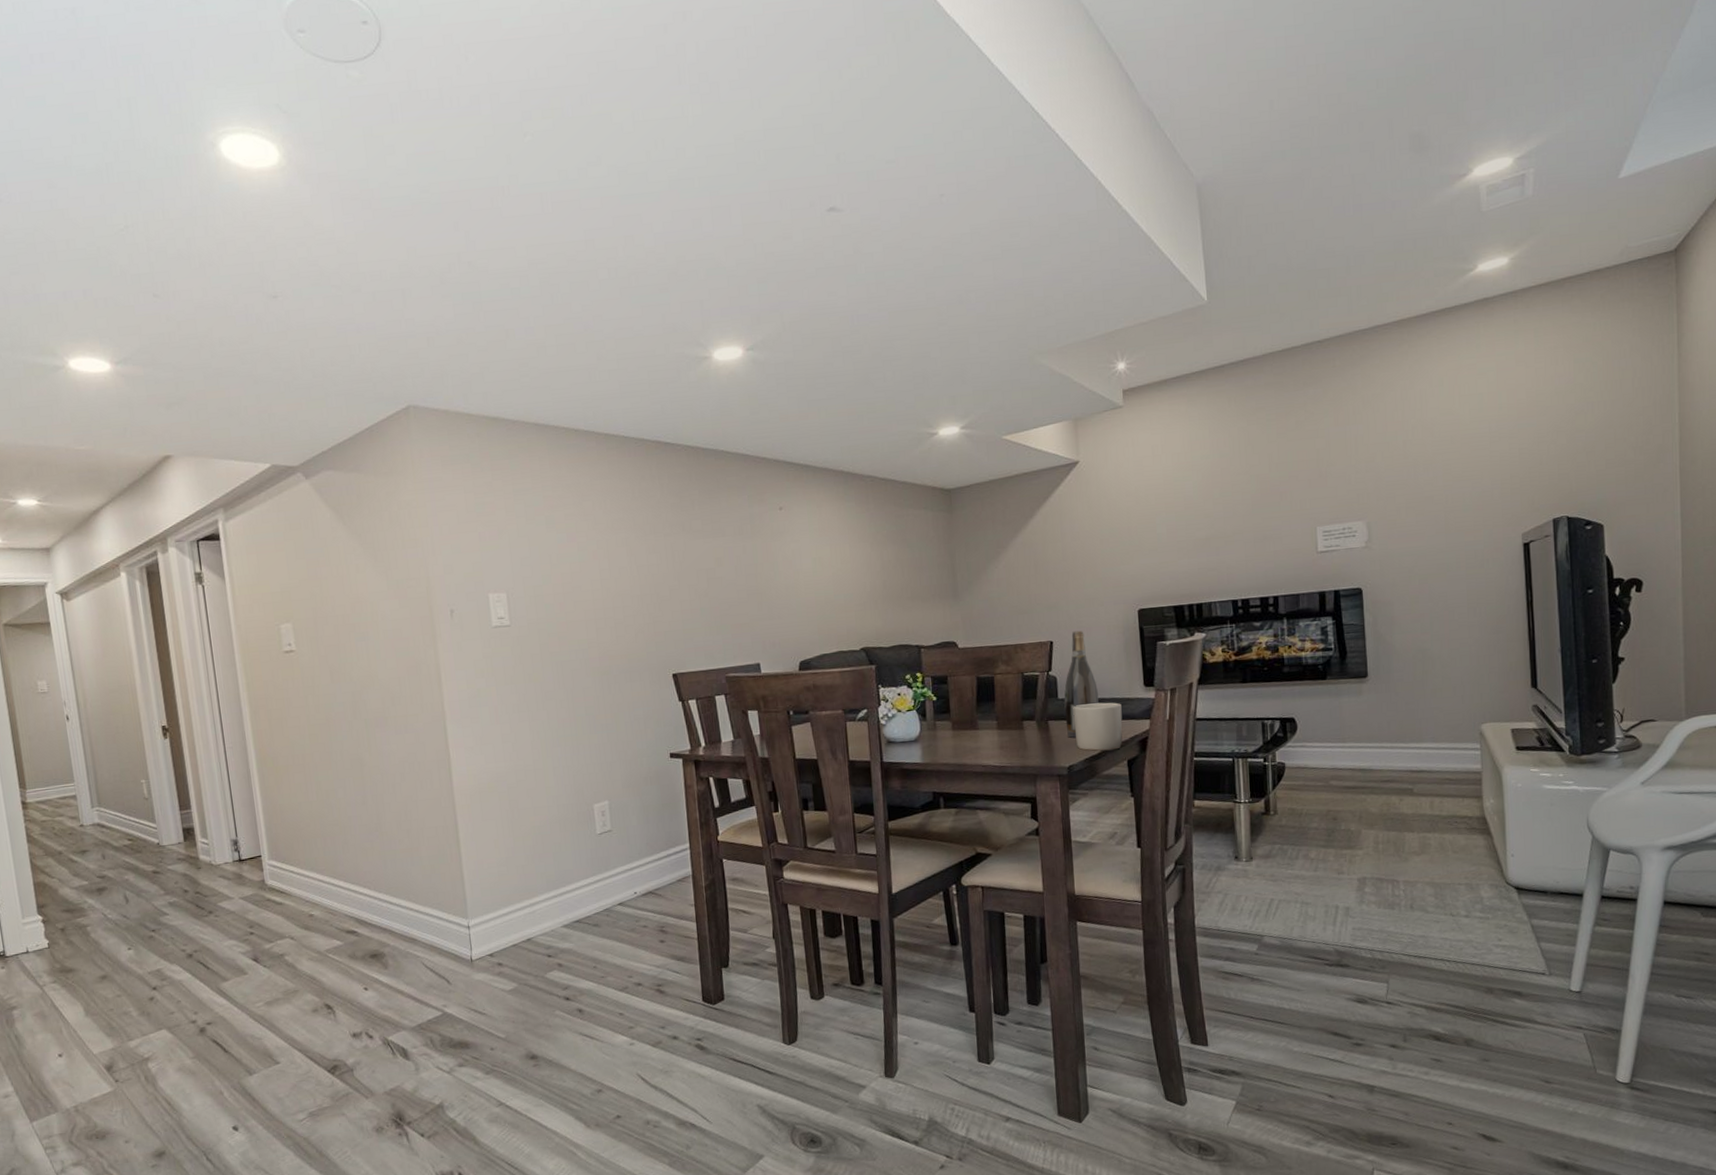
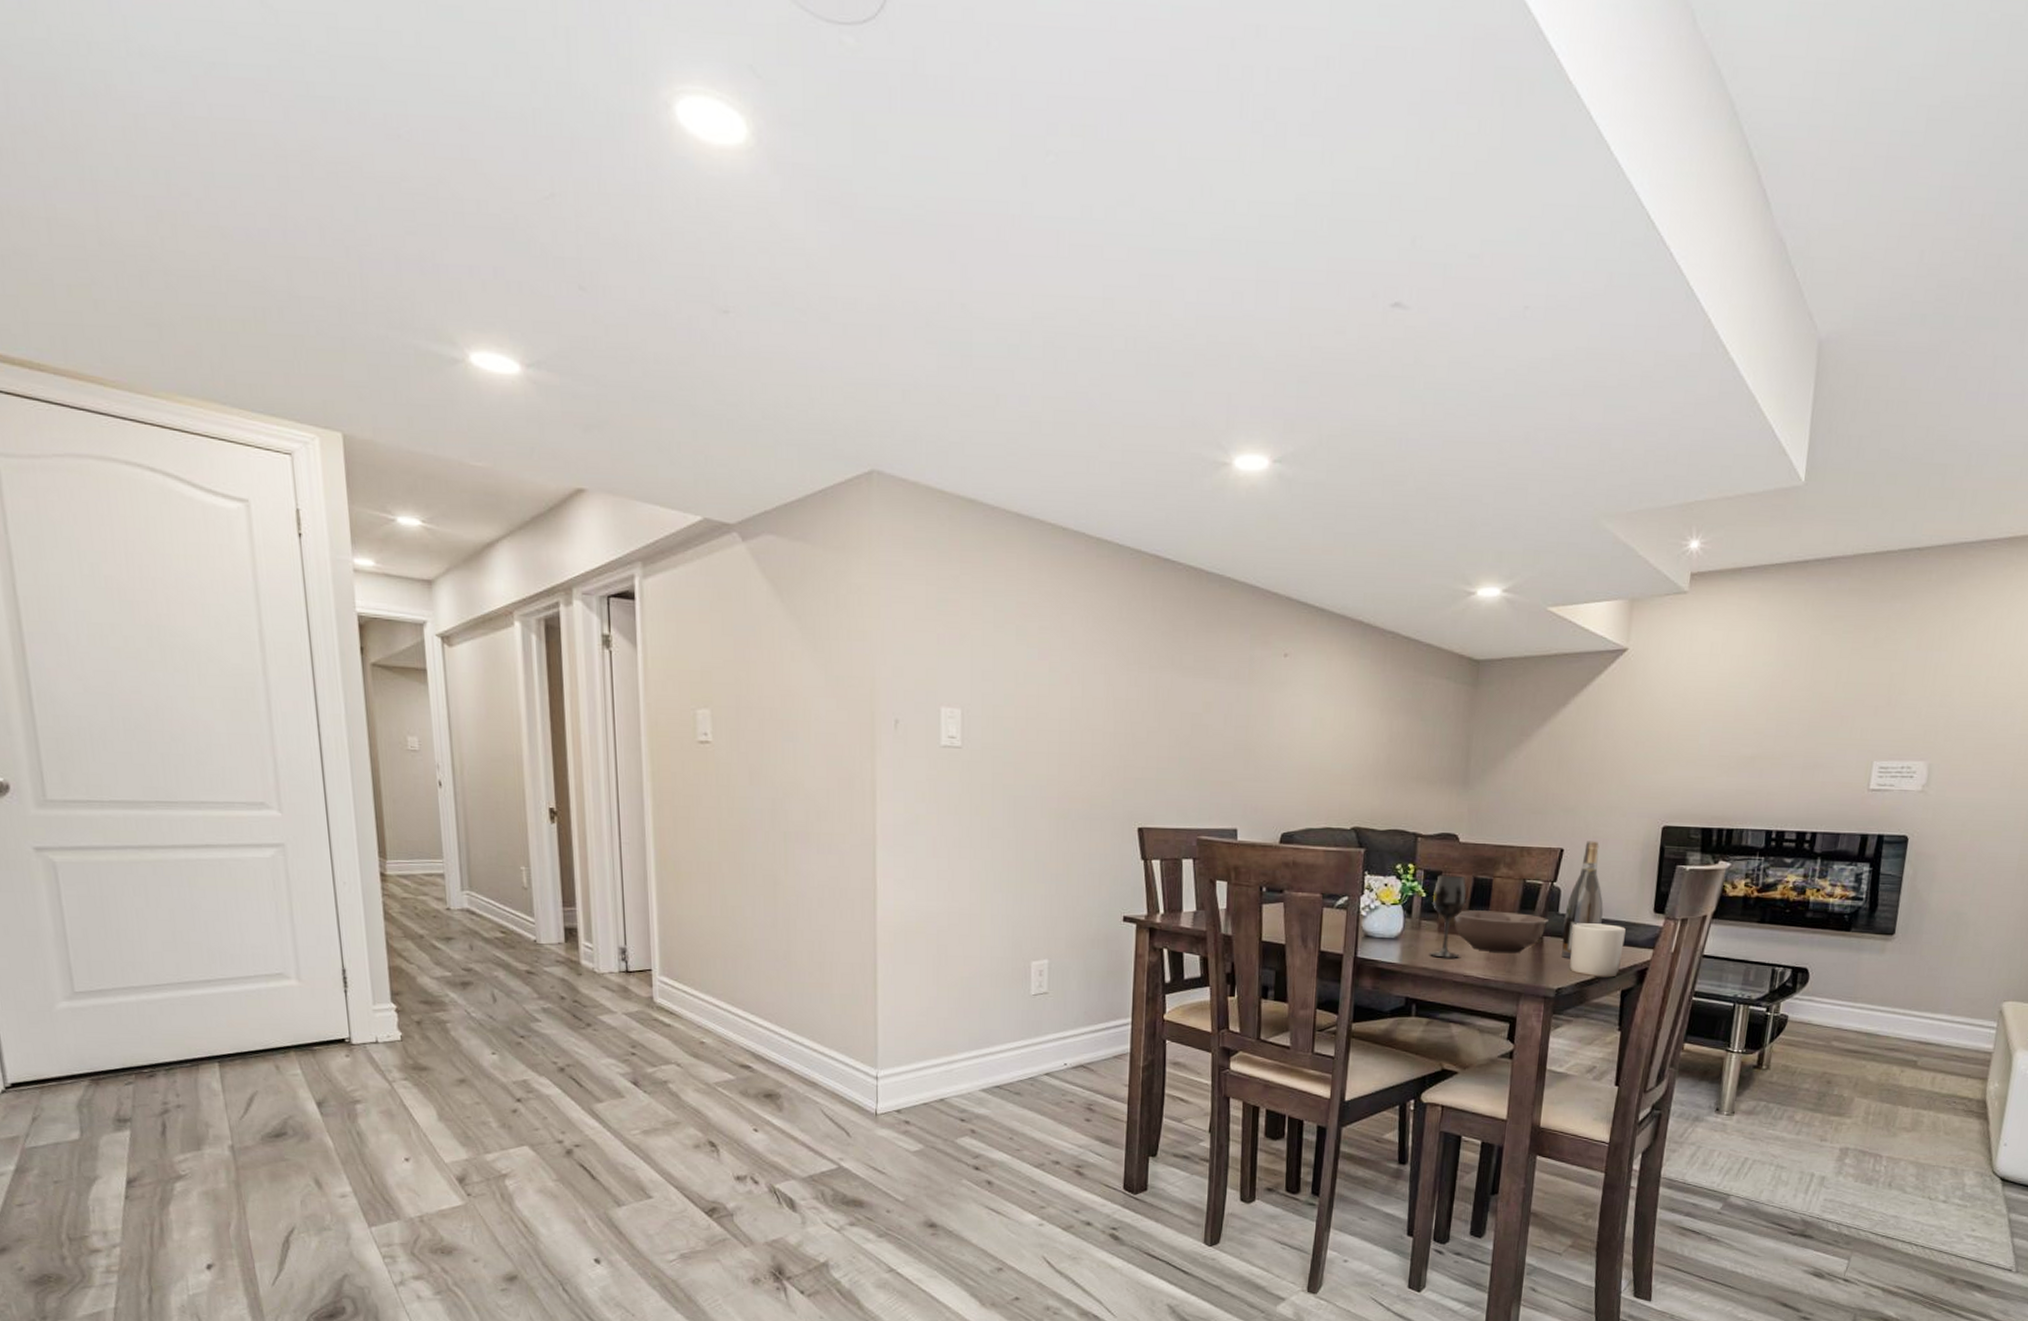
wine glass: none [942,677,975,753] -> present [1429,874,1467,958]
bowl: none [964,703,1050,742] -> present [1453,910,1548,954]

